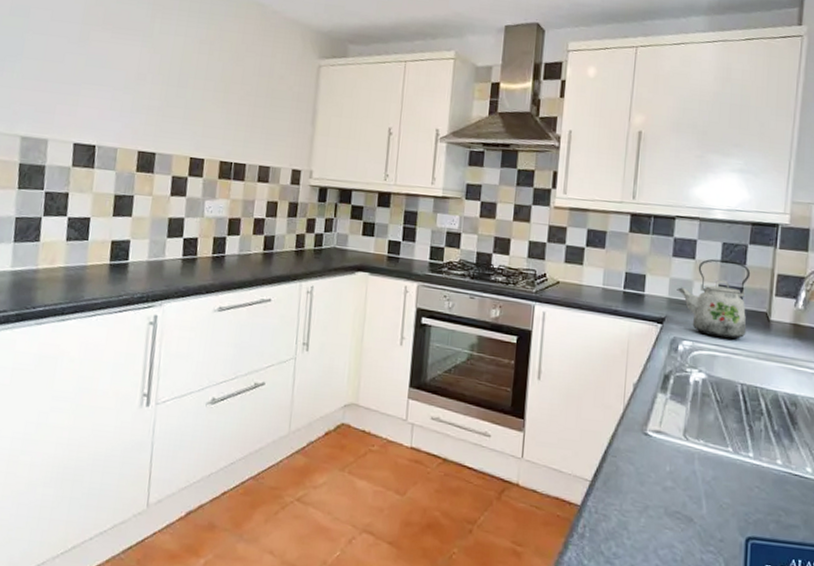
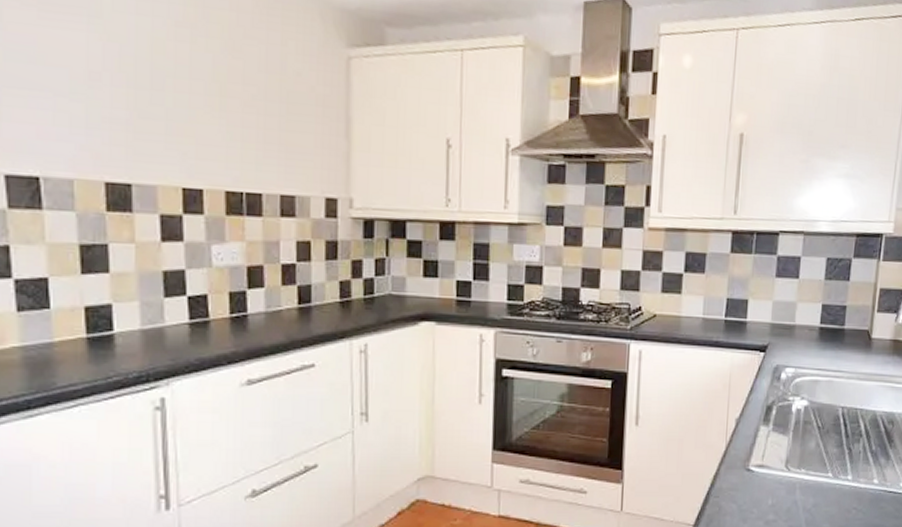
kettle: present [677,258,751,340] -> none [780,276,854,362]

